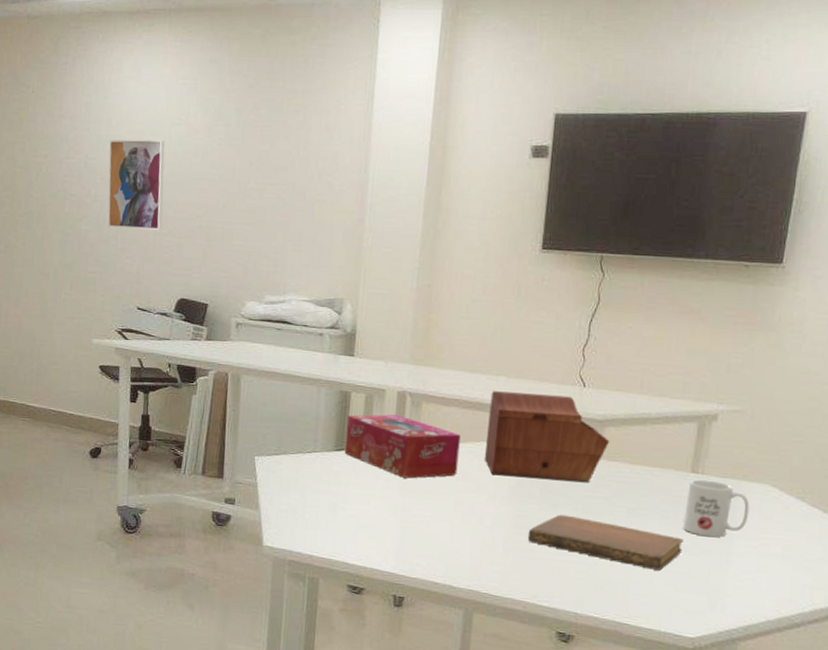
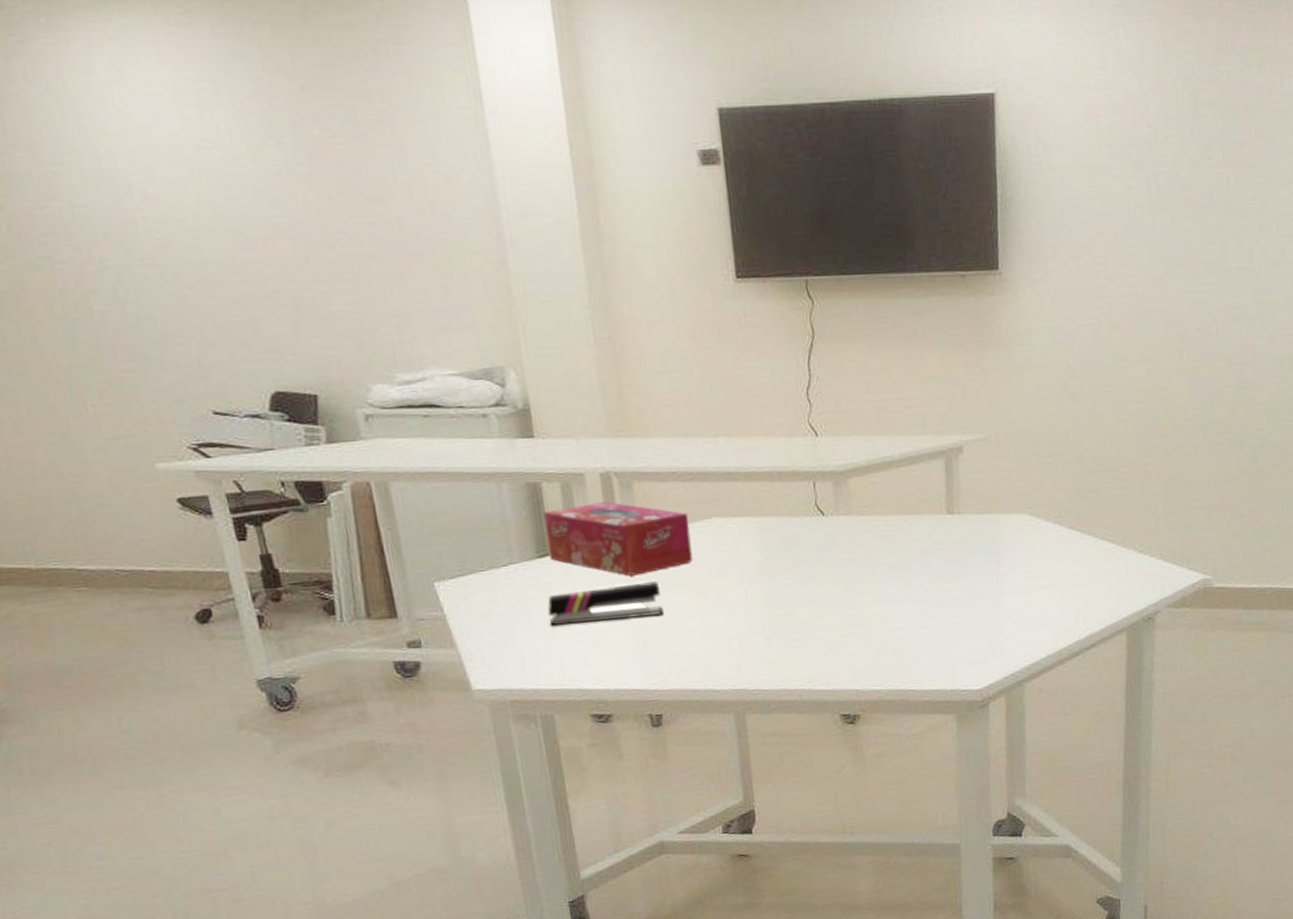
wall art: present [107,139,165,231] -> none [101,172,222,304]
stapler: none [332,482,425,515] -> present [547,581,664,626]
sewing box: present [484,391,610,482] -> none [712,449,857,554]
notebook: present [527,514,683,571] -> none [787,584,953,627]
mug: present [683,479,750,538] -> none [947,518,1012,581]

